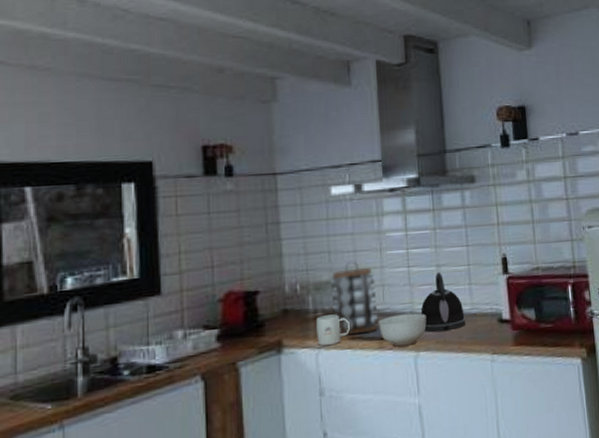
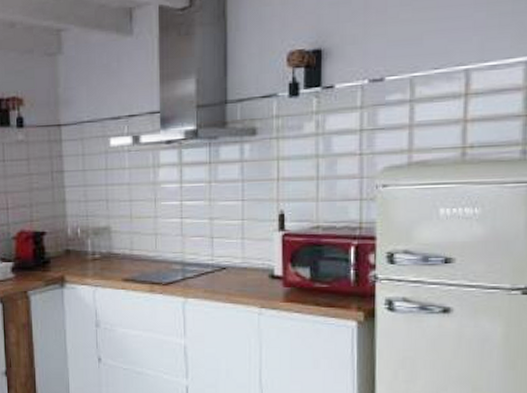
mug: present [315,314,351,347] -> none [93,257,125,285]
spice rack: present [331,260,379,335] -> none [109,209,150,277]
bowl: present [377,313,427,347] -> none [149,262,196,292]
kettle: present [420,272,466,332] -> none [191,225,236,281]

